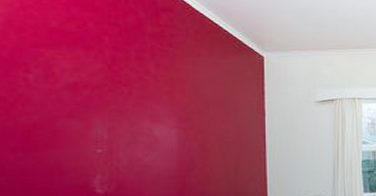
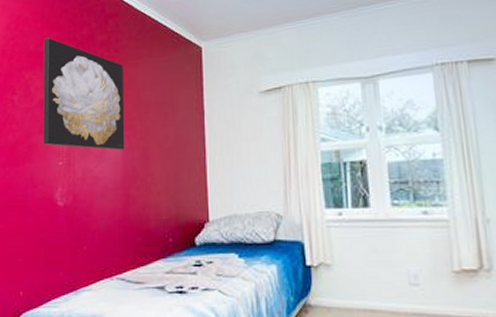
wall art: none [72,16,181,141] -> present [42,37,125,150]

